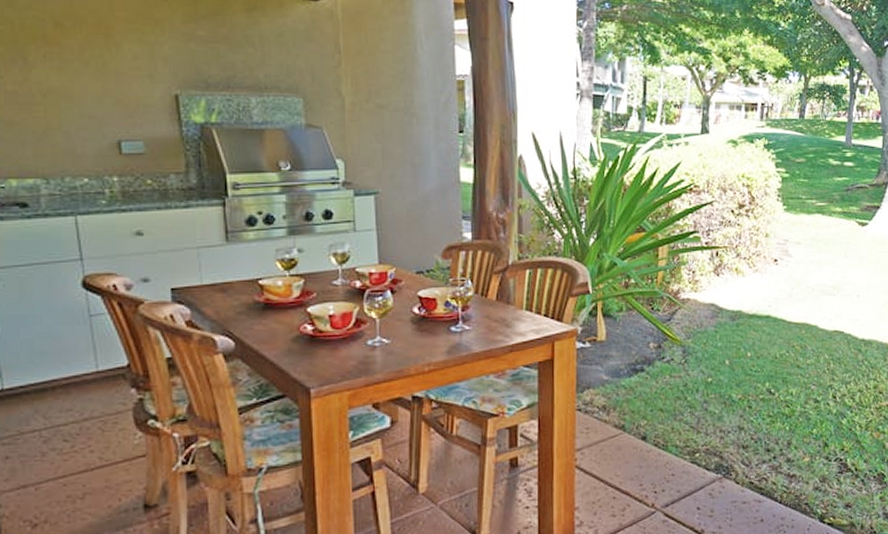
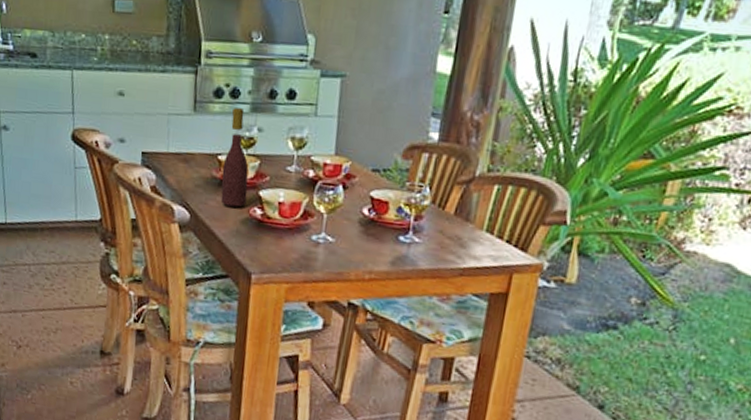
wine bottle: none [265,233,295,328] -> present [220,108,249,207]

